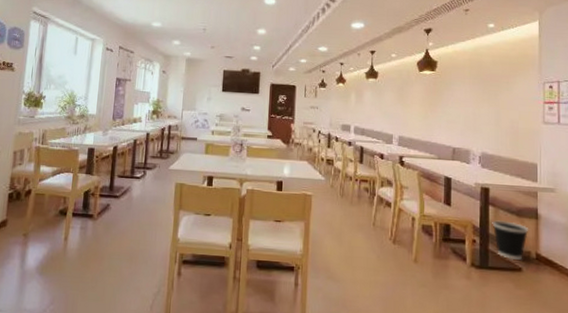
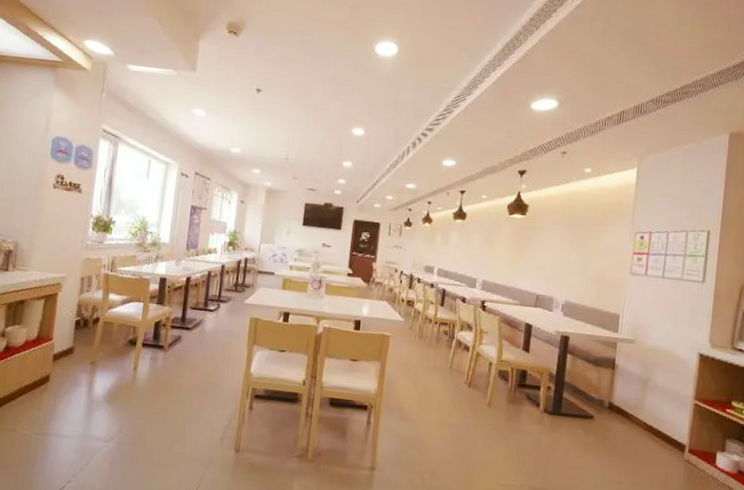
wastebasket: present [492,220,529,261] -> none [568,368,605,408]

